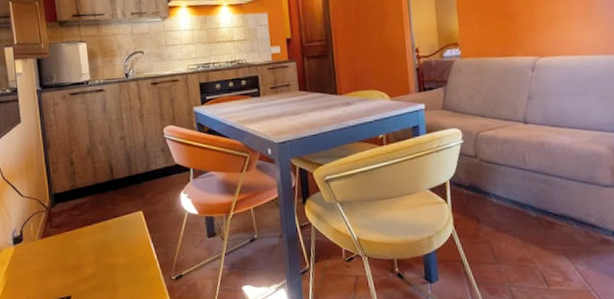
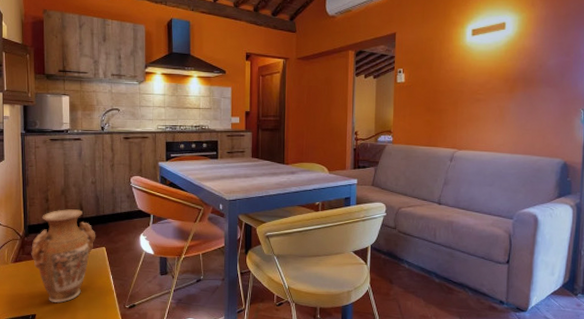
vase: none [59,170,131,280] -> present [31,209,96,303]

